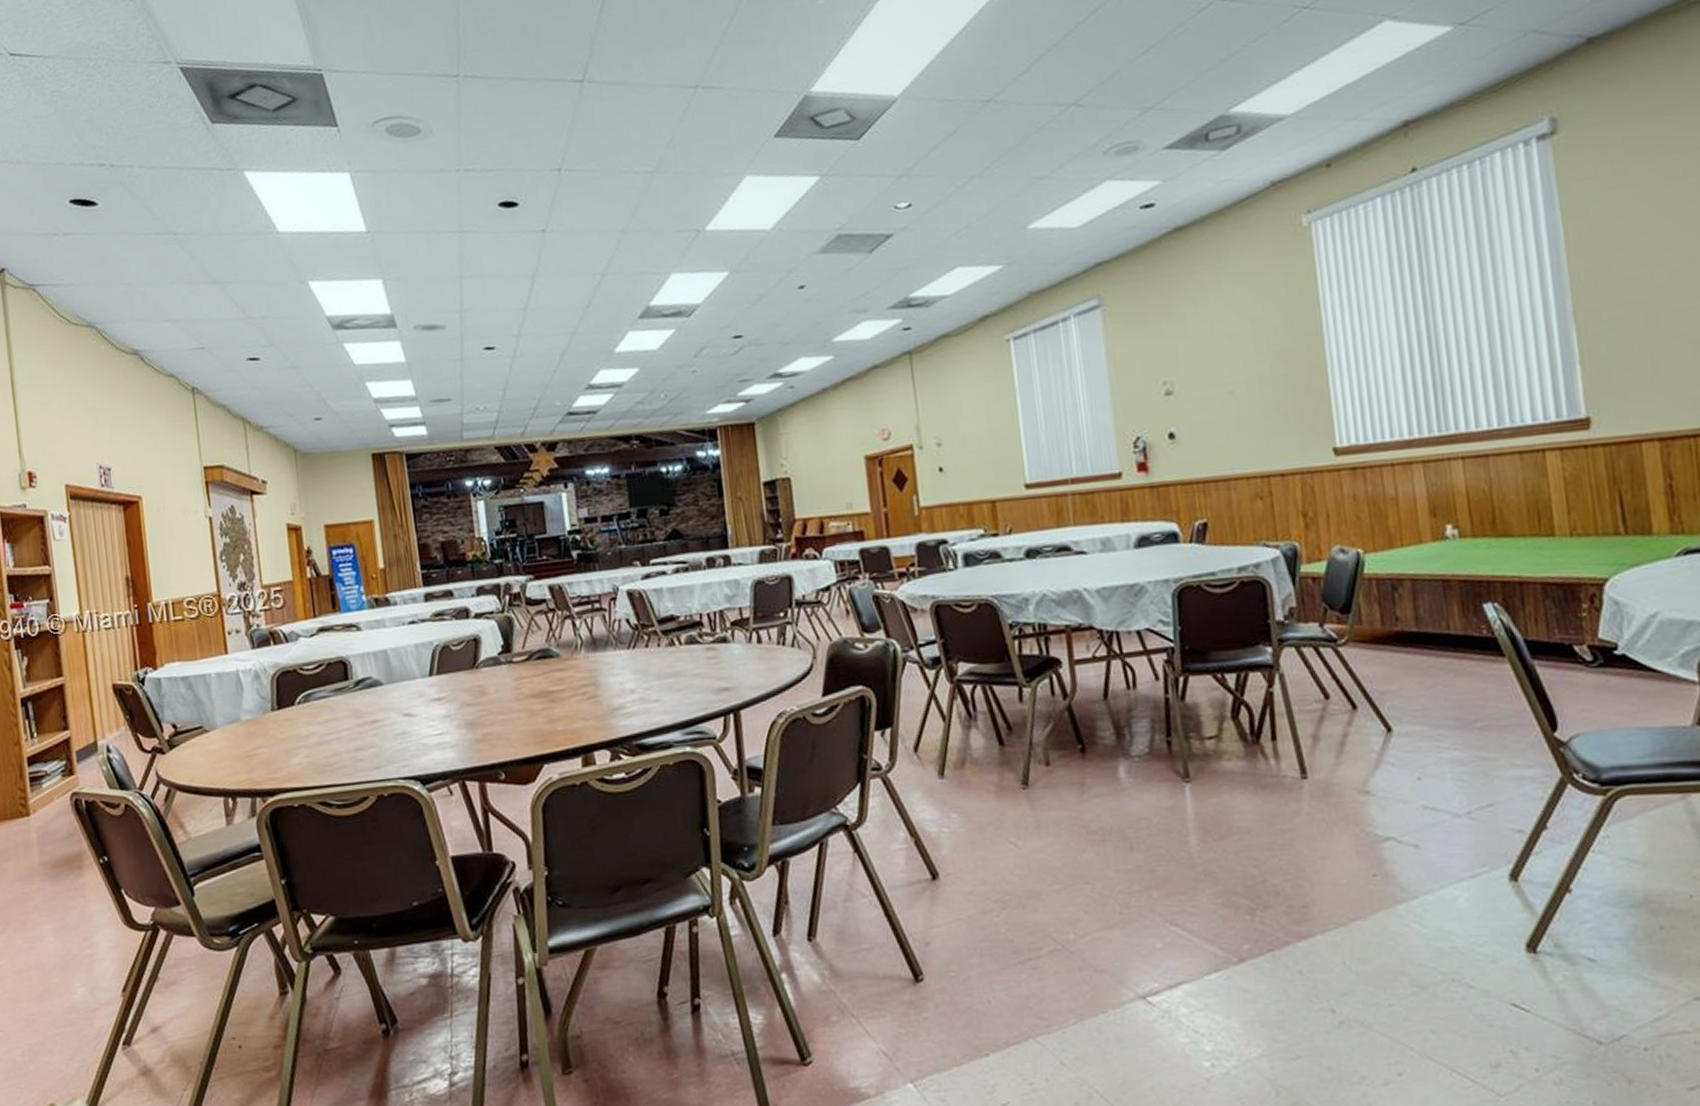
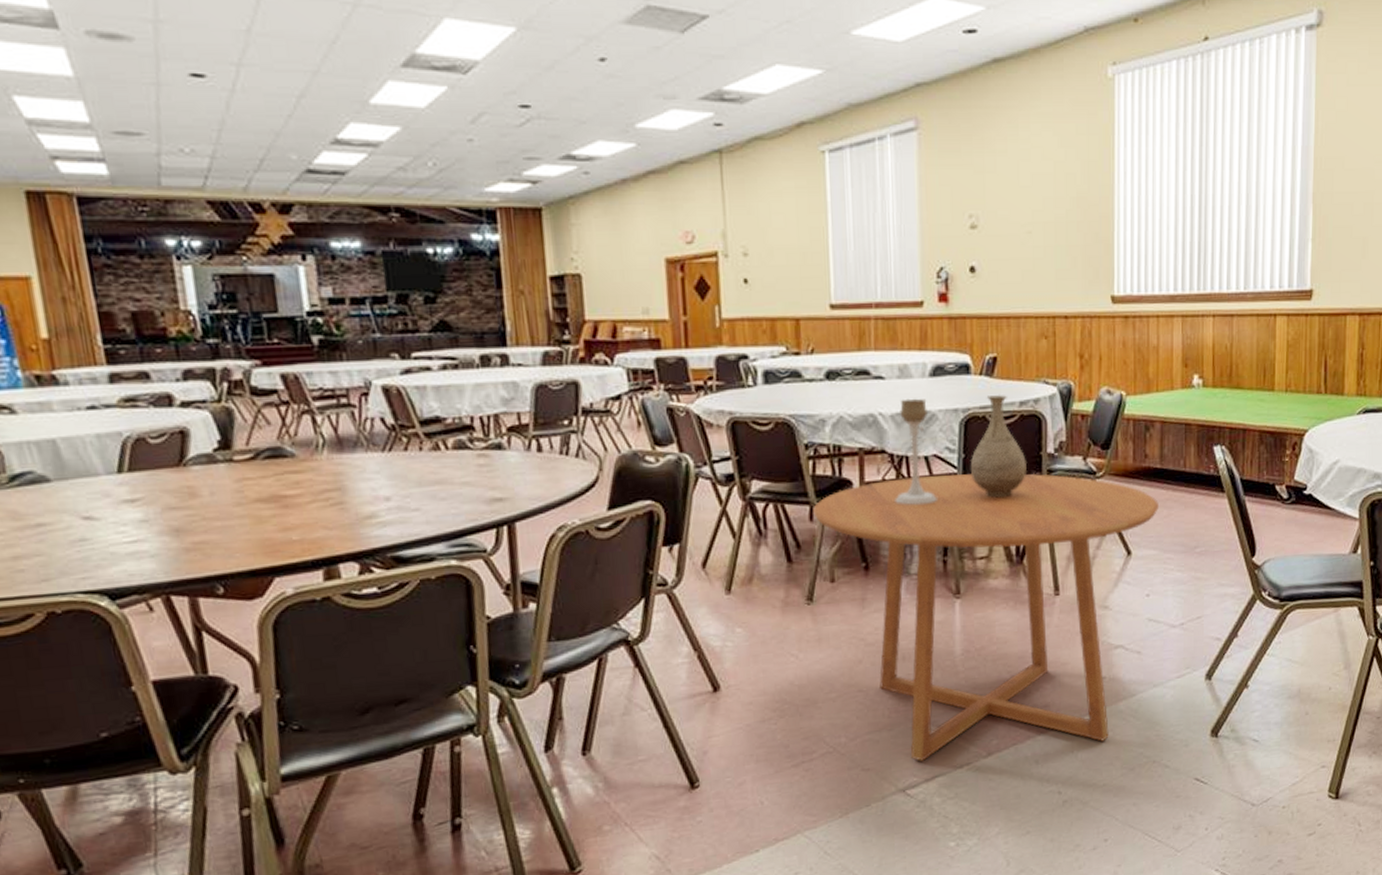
dining table: none [1022,644,1421,965] -> present [813,473,1159,761]
candle holder: none [1106,571,1155,683] -> present [895,398,937,505]
vase: none [1188,561,1254,673] -> present [970,394,1027,499]

